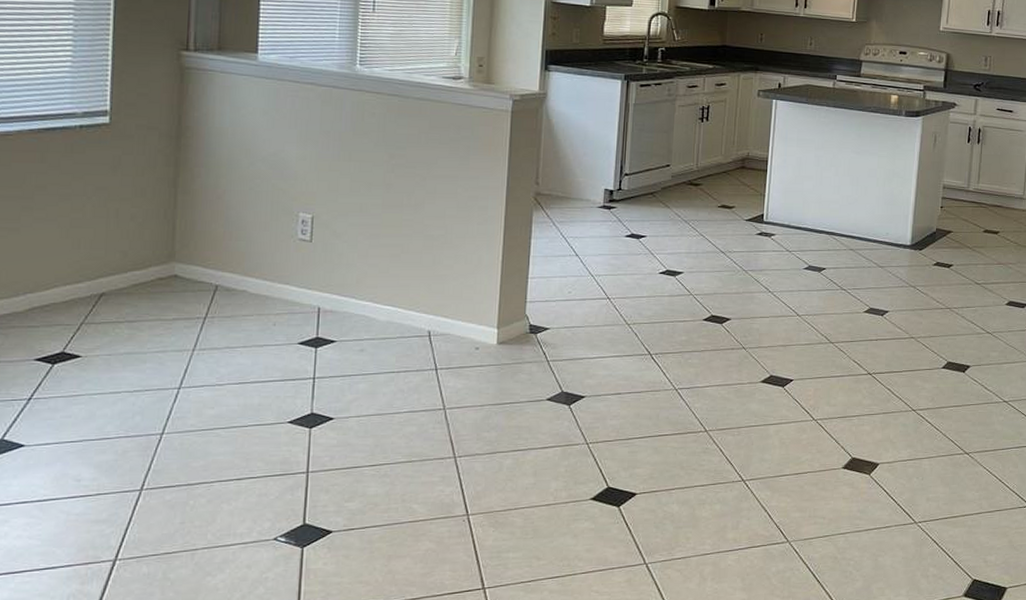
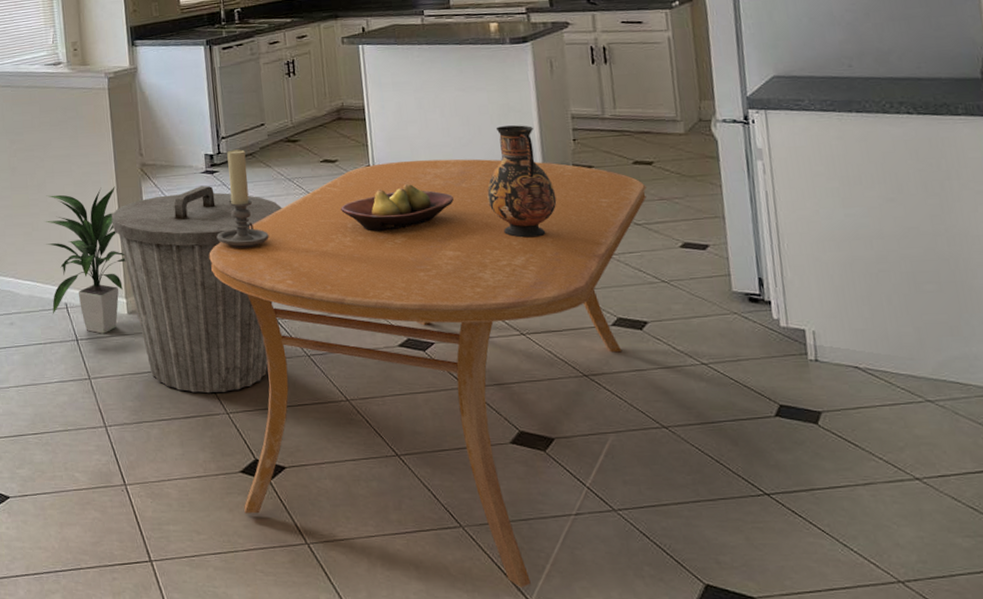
indoor plant: none [411,213,504,364] -> present [45,186,126,334]
trash can: none [494,220,674,424] -> present [111,185,282,394]
dining table: none [589,213,990,591] -> present [209,158,646,588]
candle holder: none [604,187,657,284] -> present [216,149,269,248]
fruit bowl: none [730,234,833,277] -> present [341,184,454,232]
vase: none [861,189,918,290] -> present [487,125,557,238]

